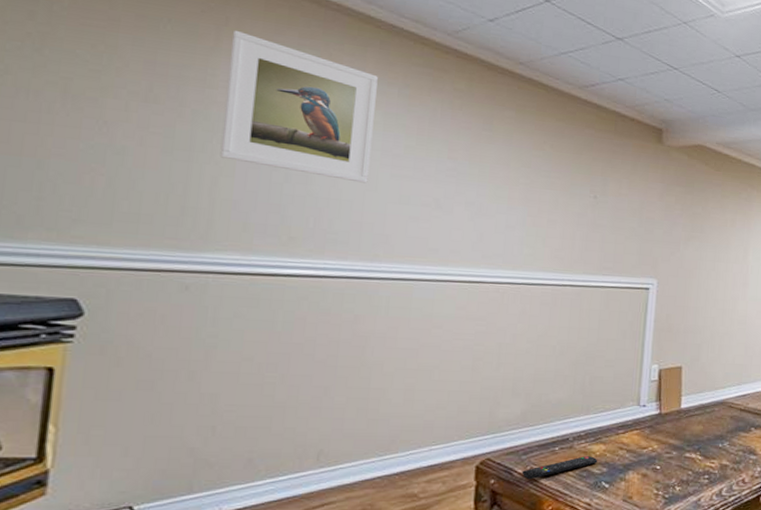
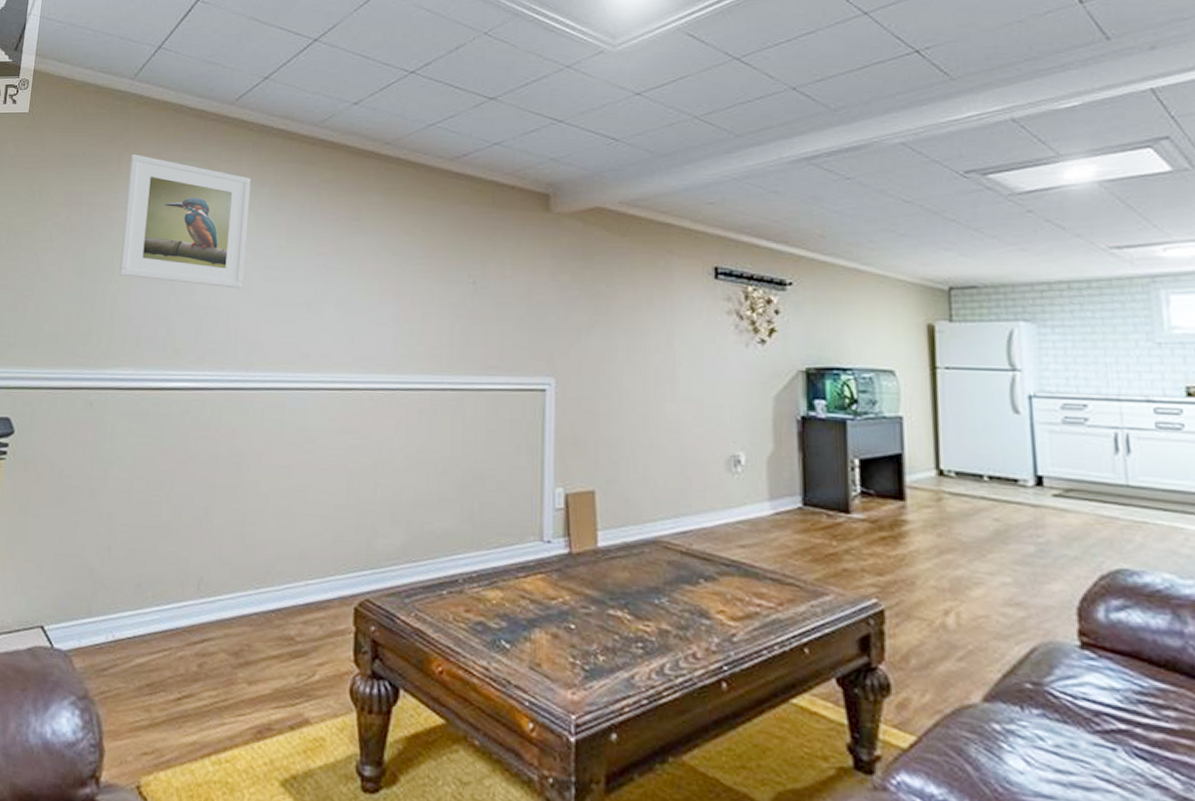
remote control: present [522,455,598,480] -> none [405,603,495,630]

